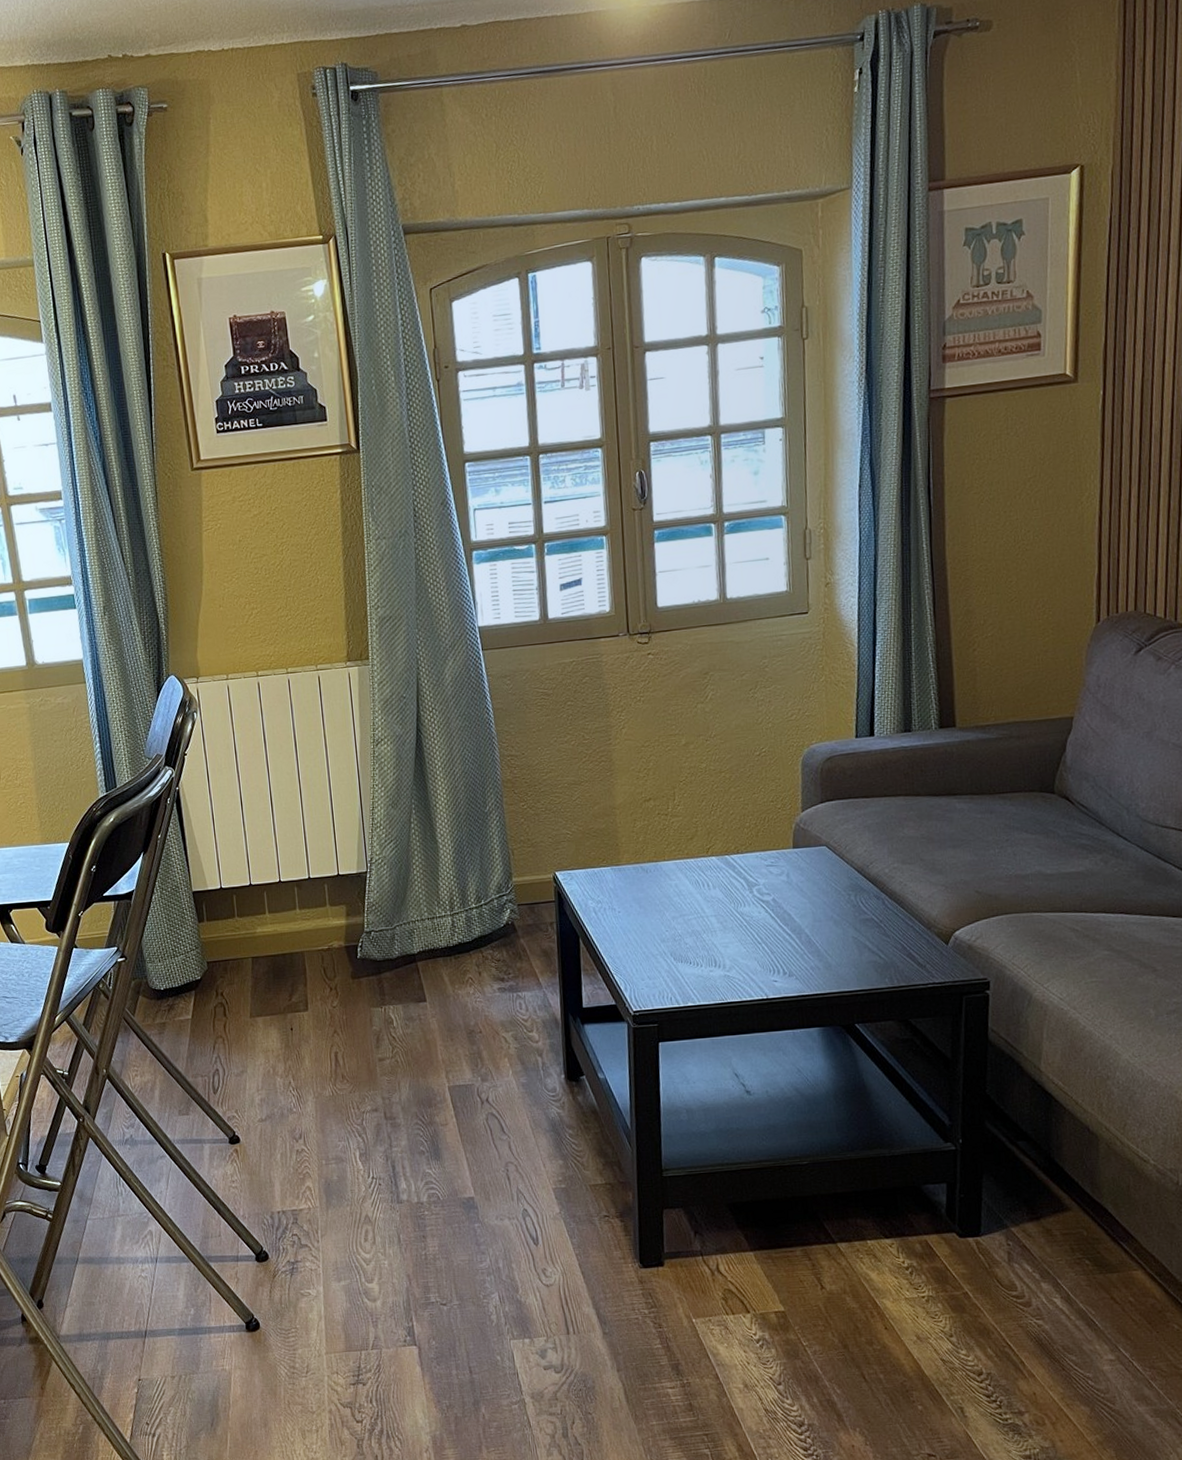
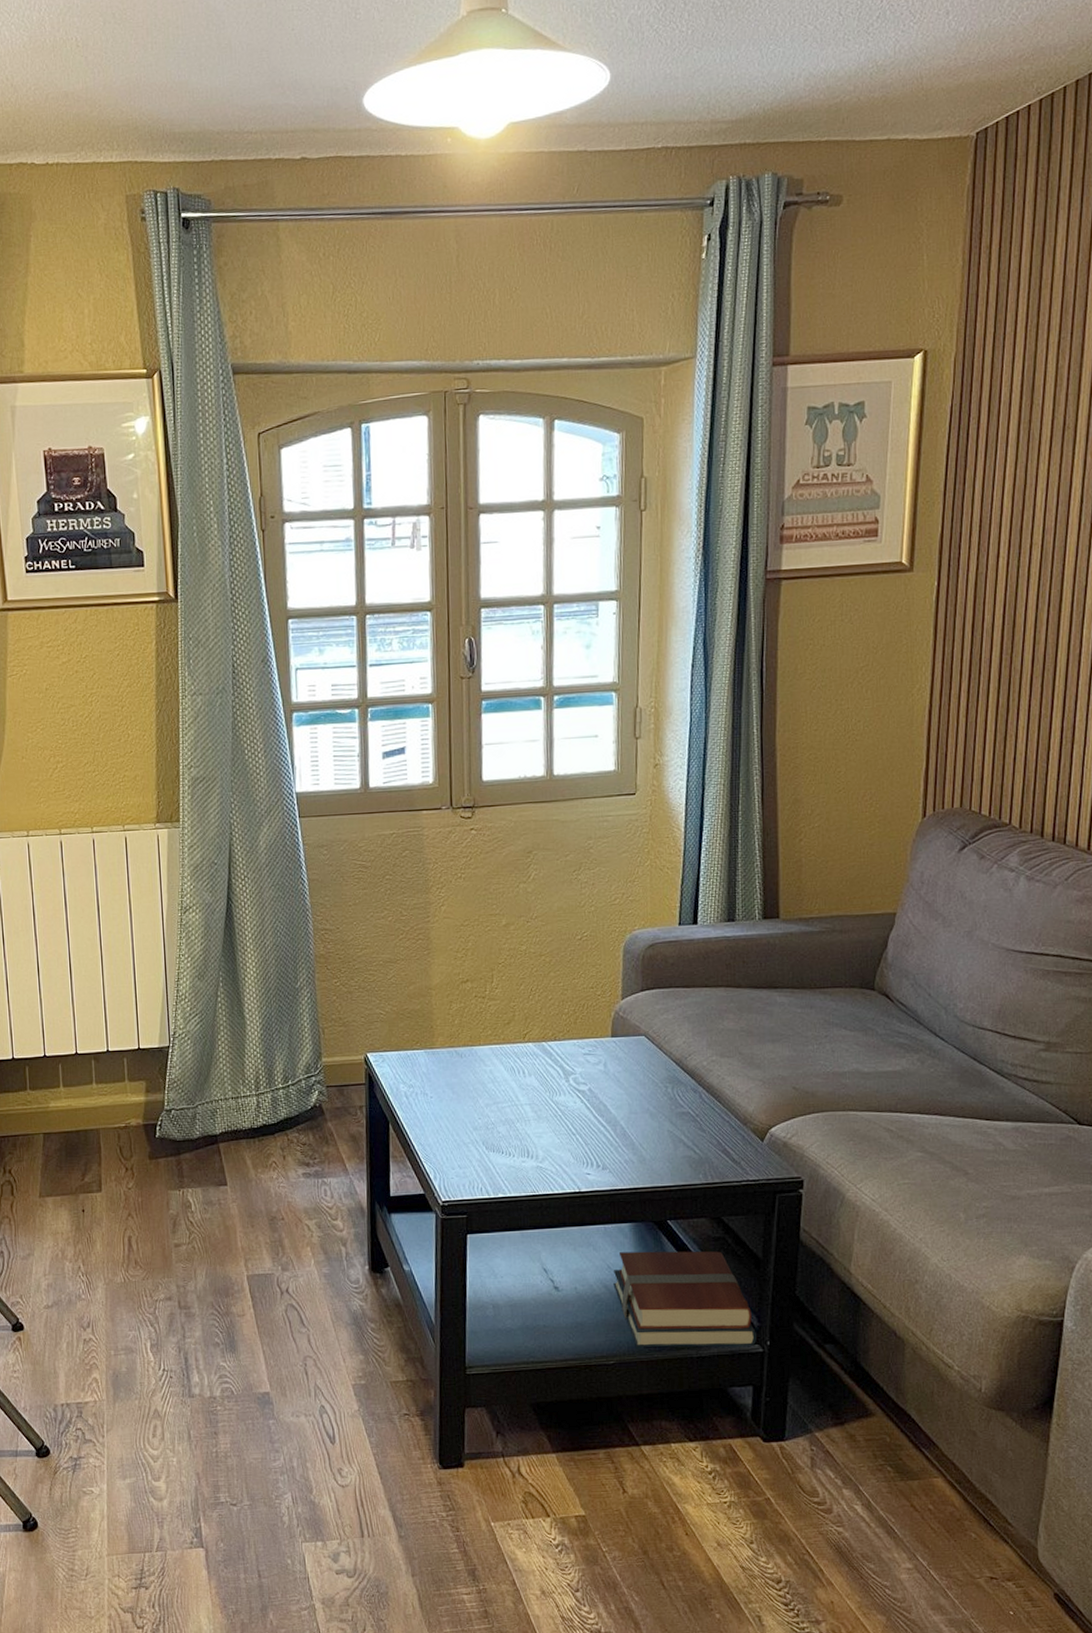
books: none [804,1053,949,1148] -> present [613,1251,756,1348]

